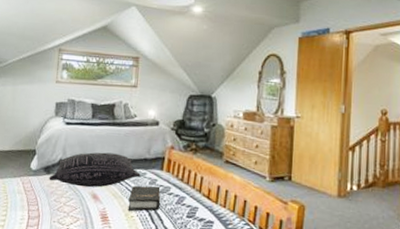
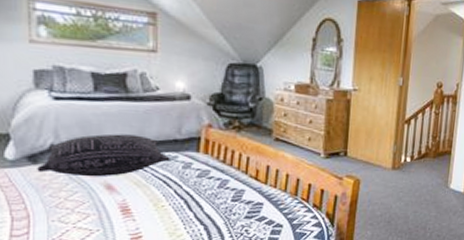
hardback book: present [127,185,161,212] -> none [156,170,199,201]

